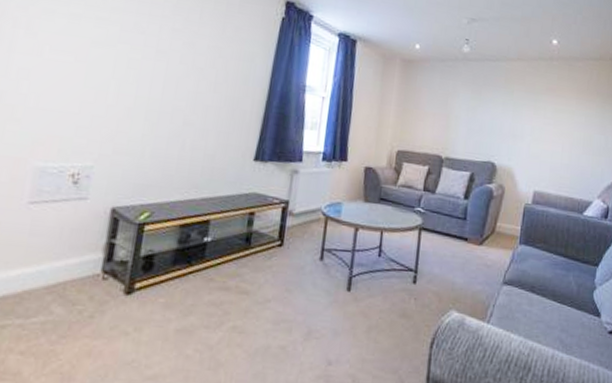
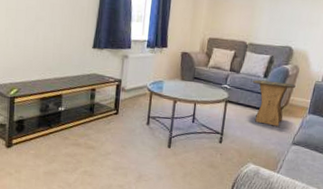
stool: none [451,201,502,261] -> present [253,79,296,127]

